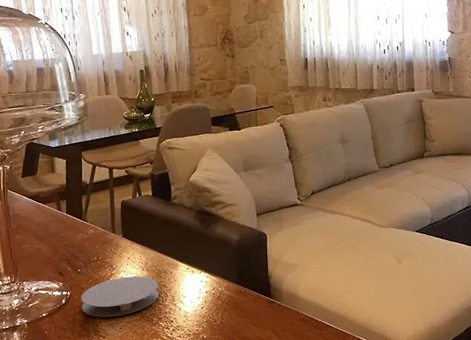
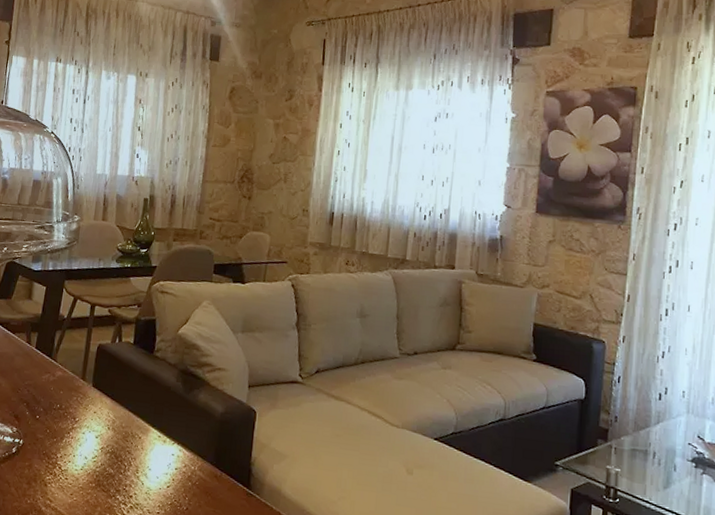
coaster: present [81,276,159,318] -> none [32,433,124,479]

